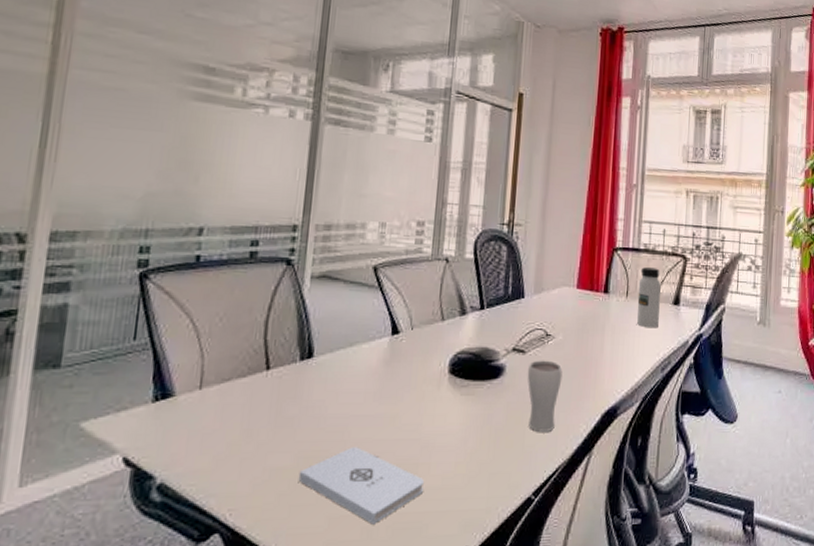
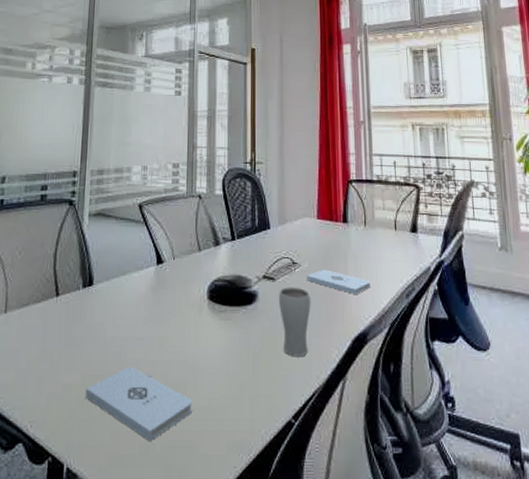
notepad: none [560,342,626,369] -> present [307,269,371,295]
water bottle: present [637,267,661,327] -> none [375,197,400,254]

